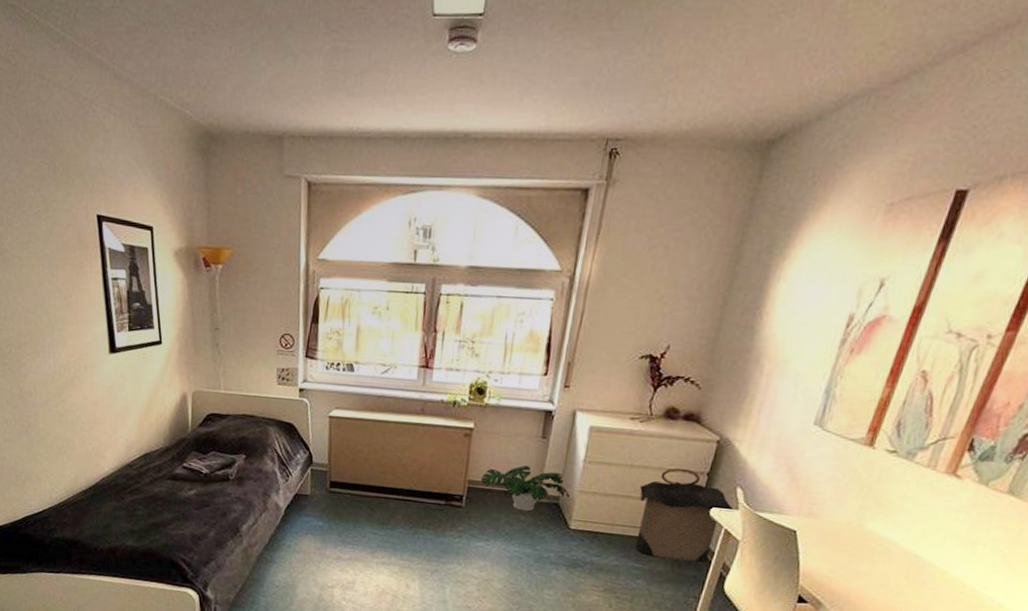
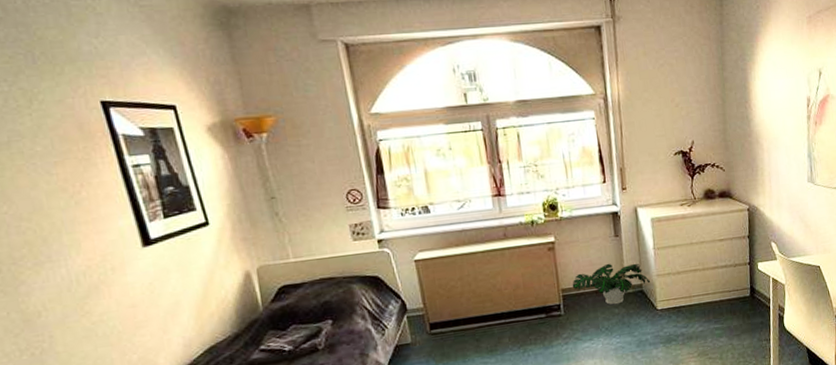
laundry hamper: present [635,467,734,563] -> none [701,236,774,316]

